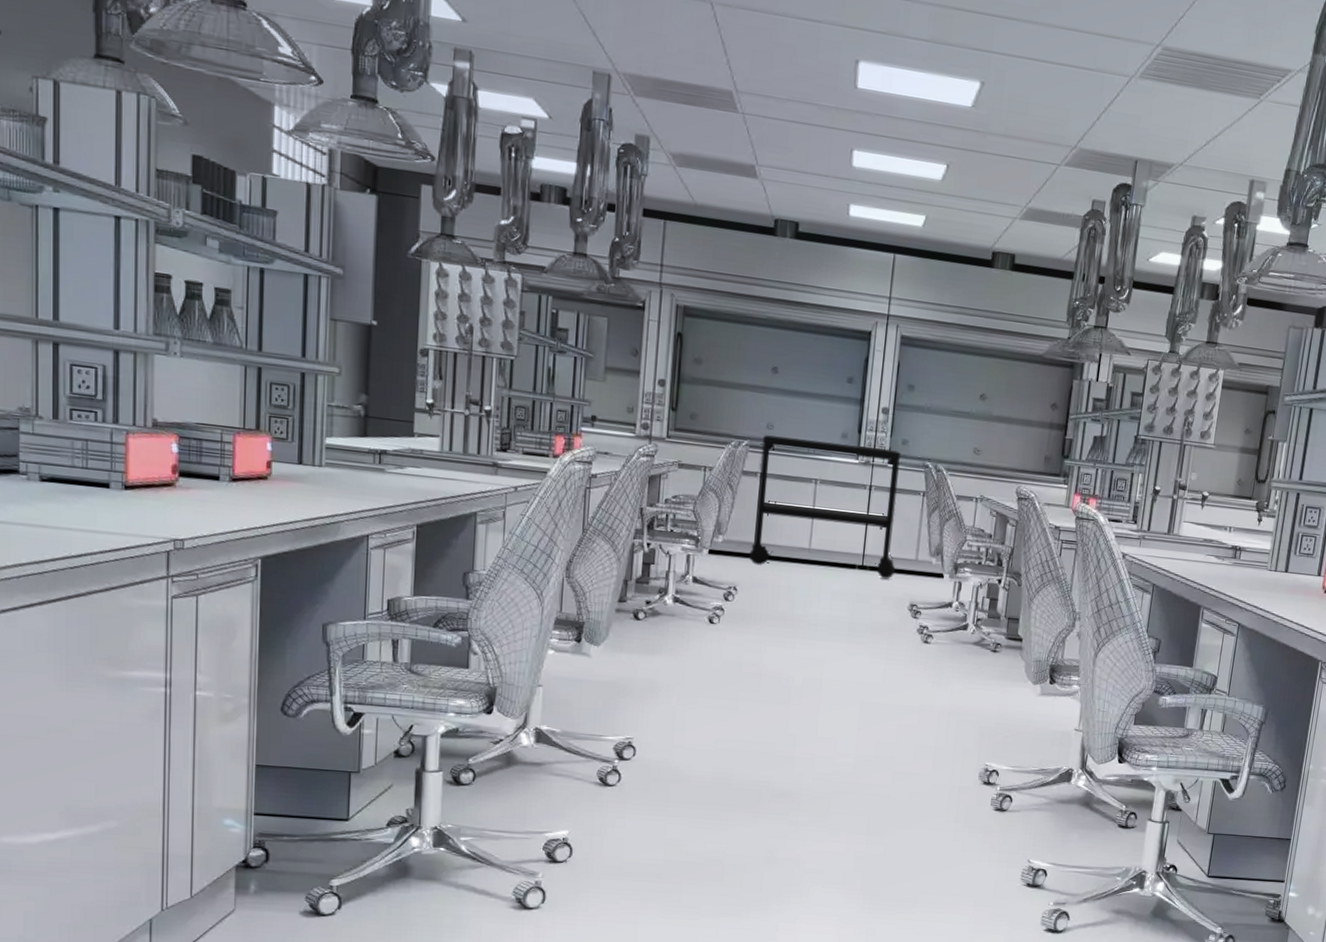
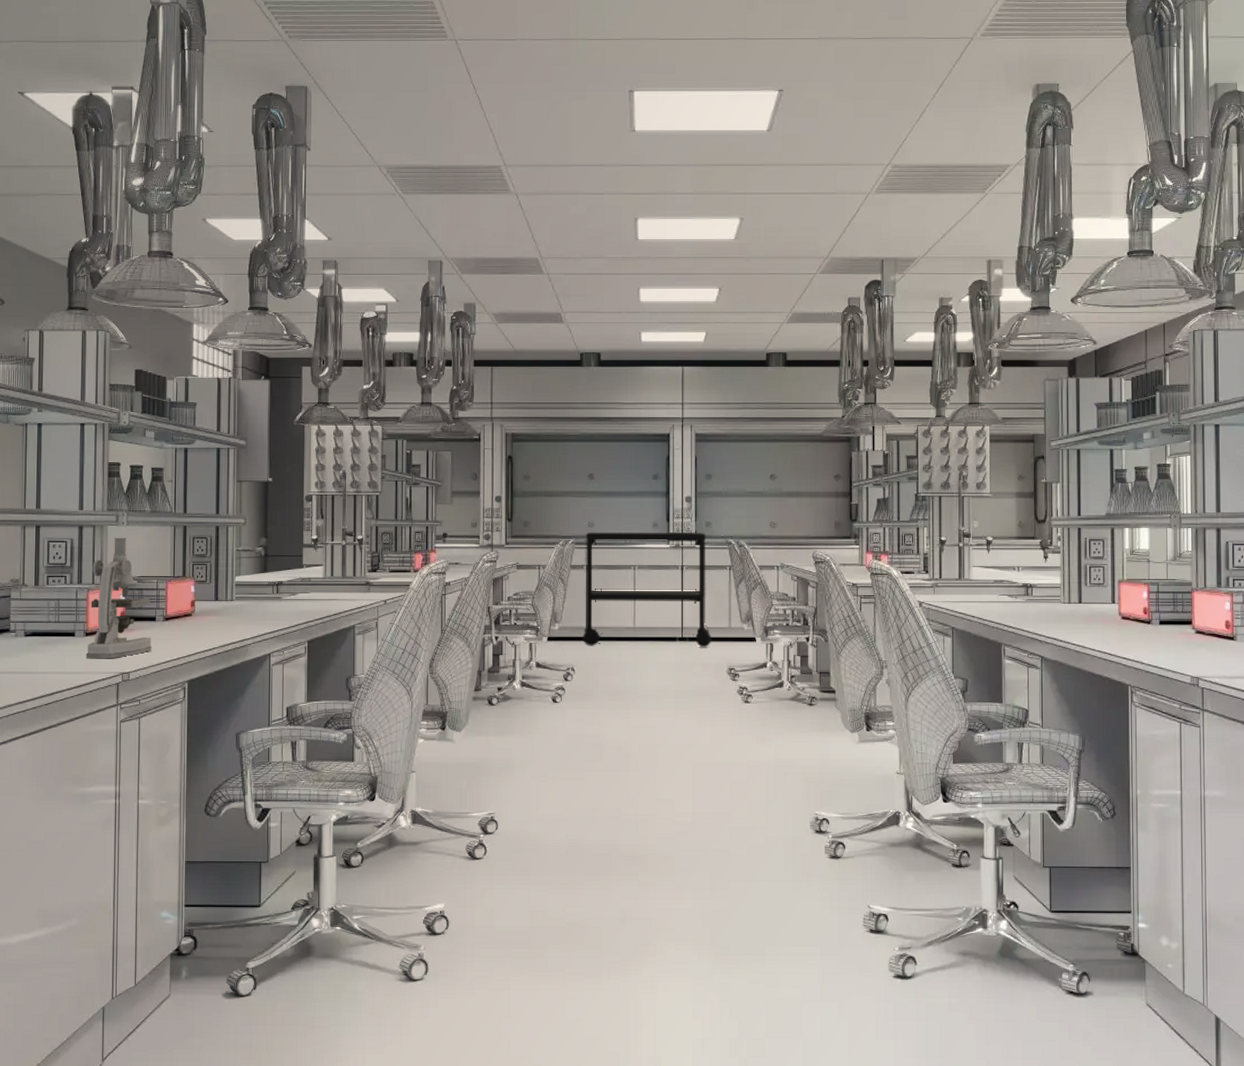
microscope: none [124,371,215,521] -> present [85,538,152,659]

